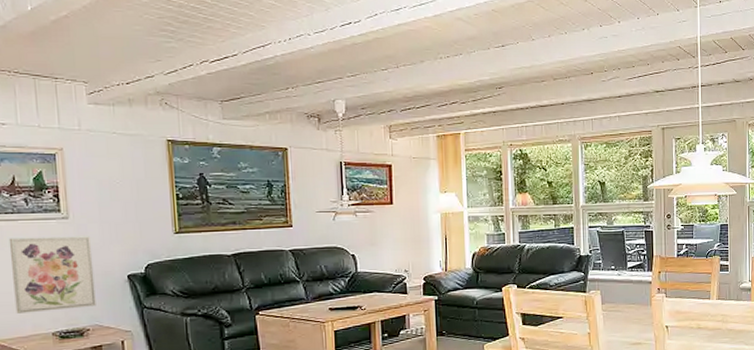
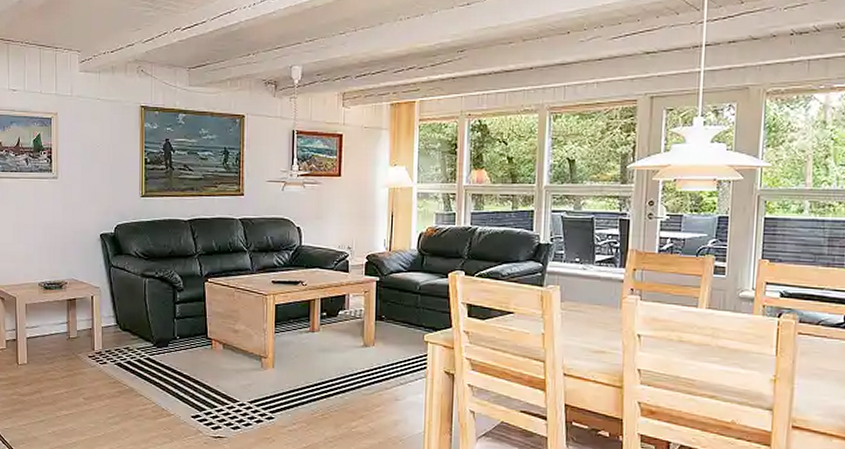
wall art: present [8,236,96,314] -> none [12,194,74,264]

